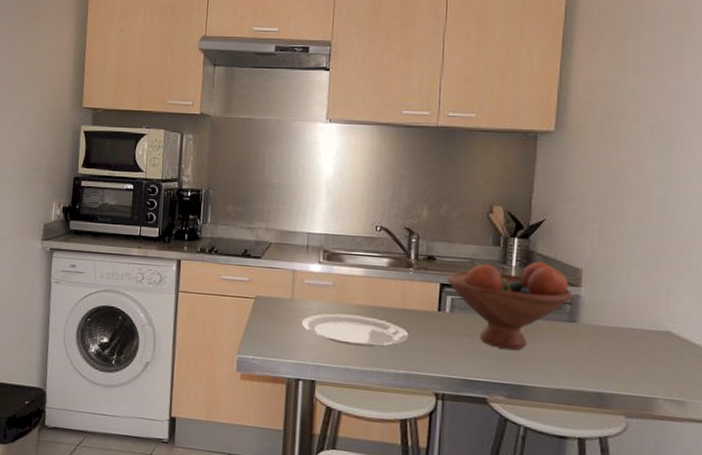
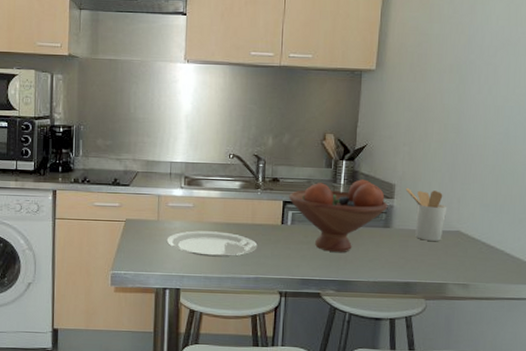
utensil holder: none [595,273,653,343] -> present [405,187,448,241]

